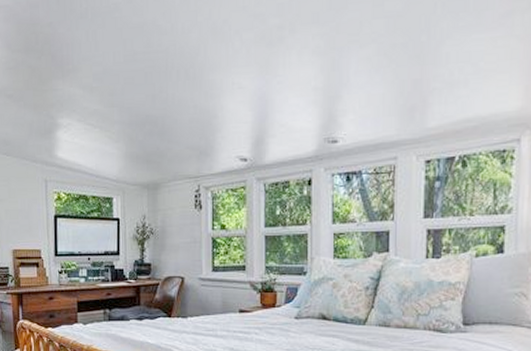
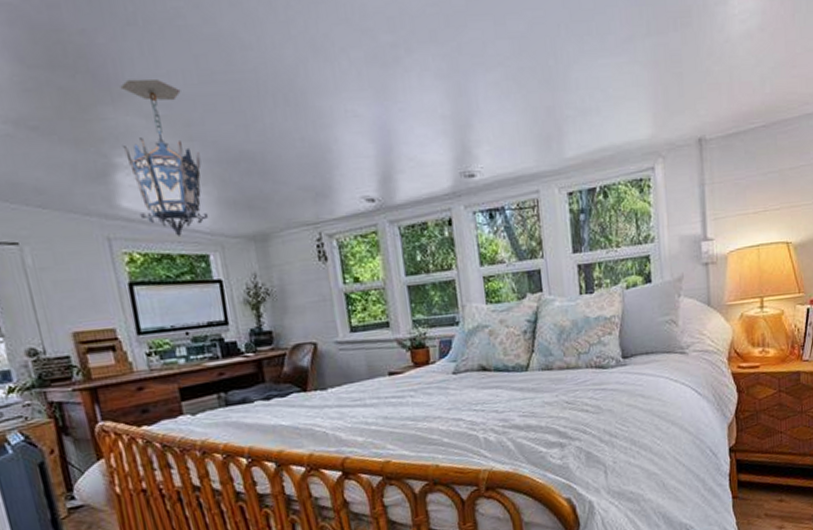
hanging lantern: none [65,58,117,182] -> present [120,78,209,236]

